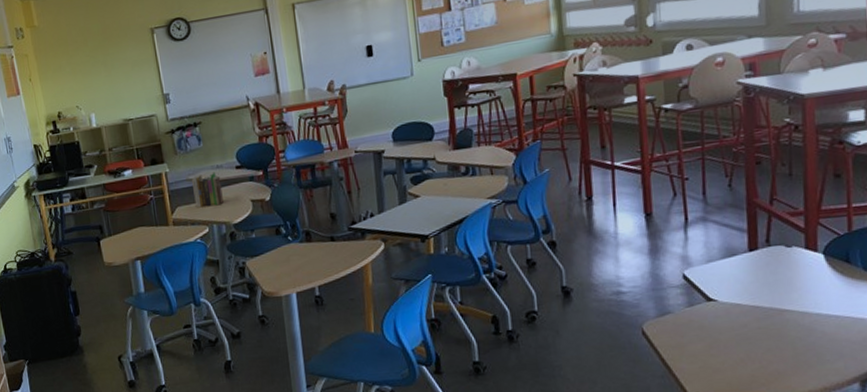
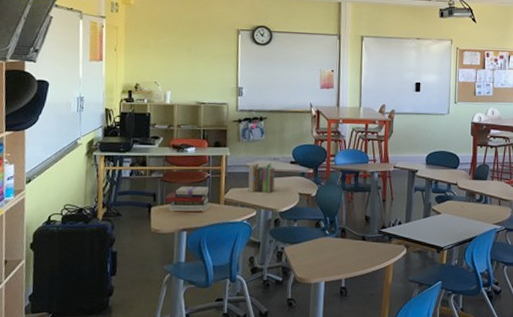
books: none [111,209,159,242] -> present [164,186,210,213]

